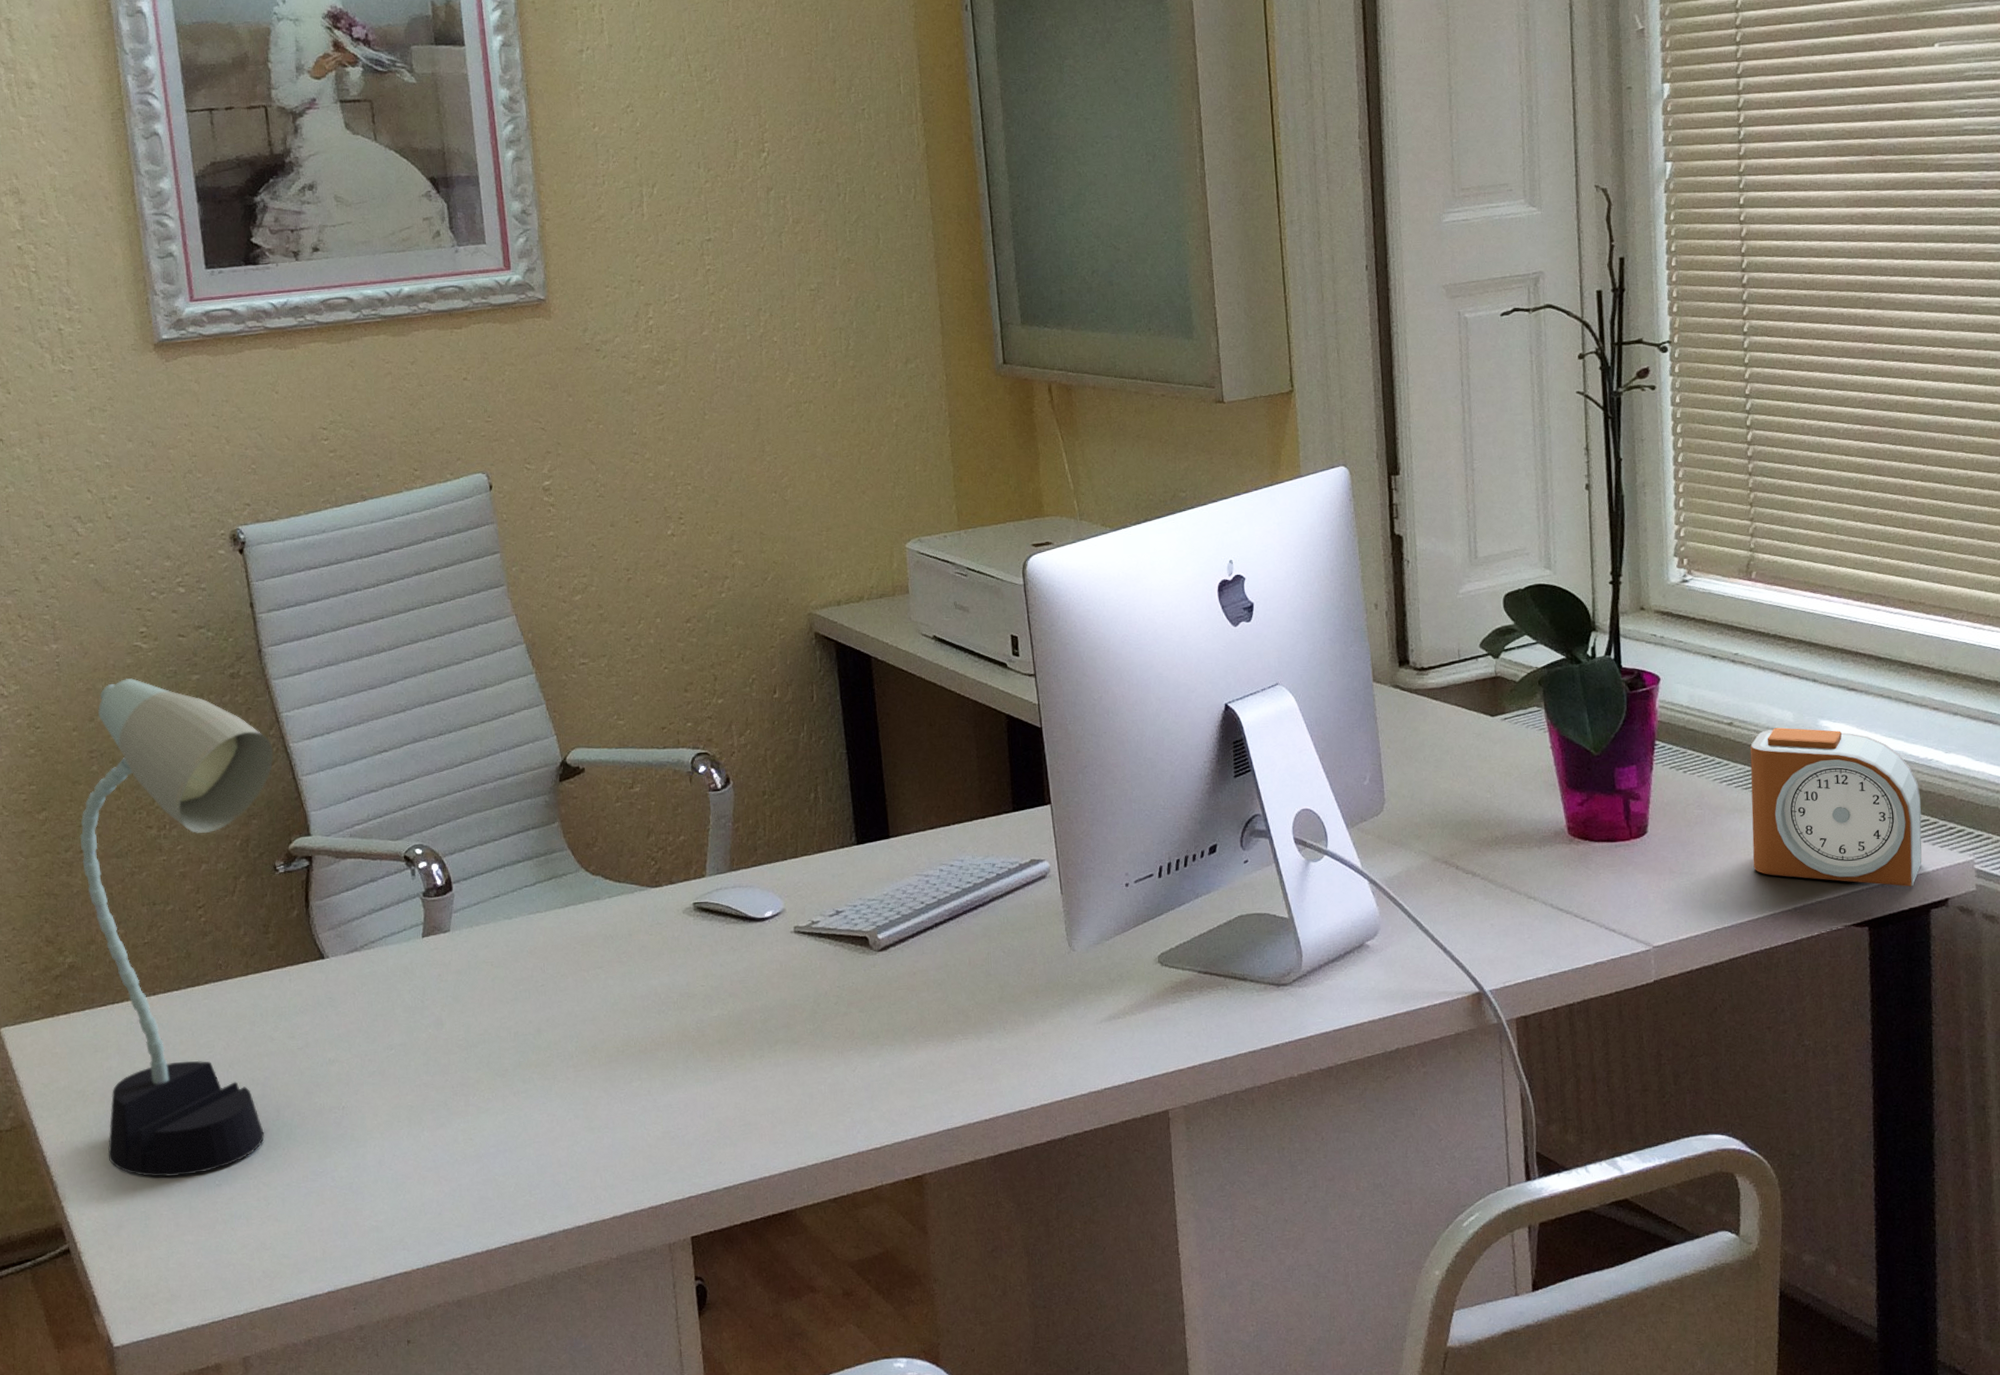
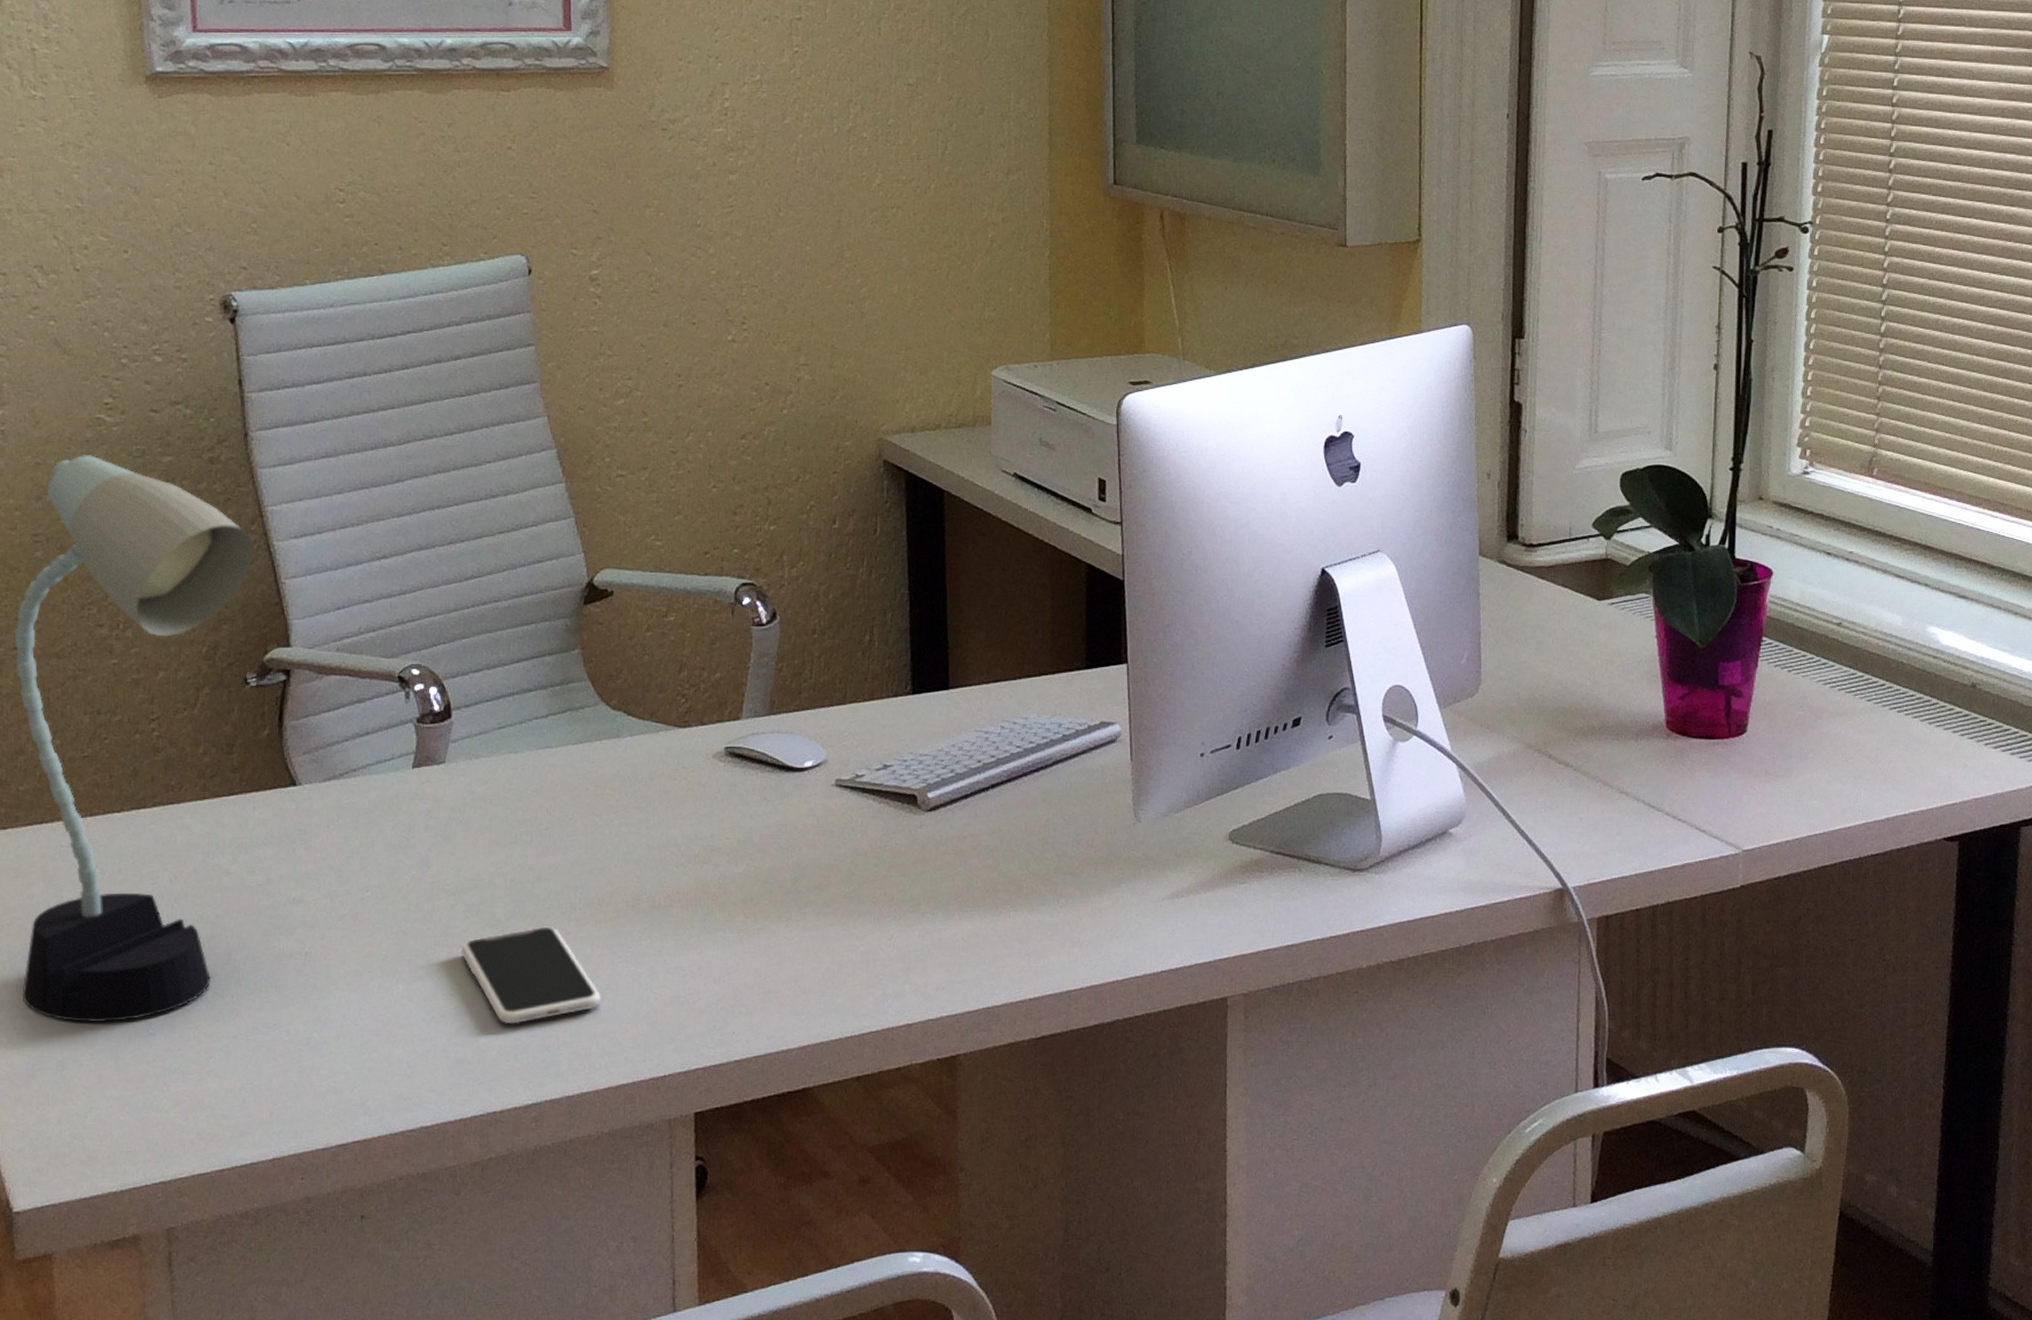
smartphone: none [476,1074,601,1164] -> present [461,926,600,1025]
alarm clock: present [1750,727,1922,887] -> none [1850,630,2021,803]

